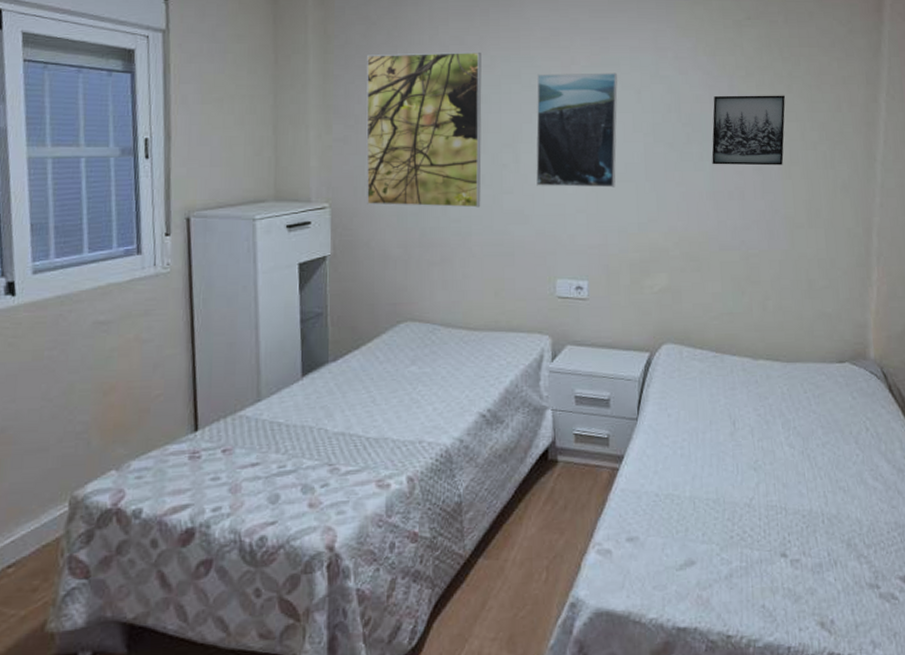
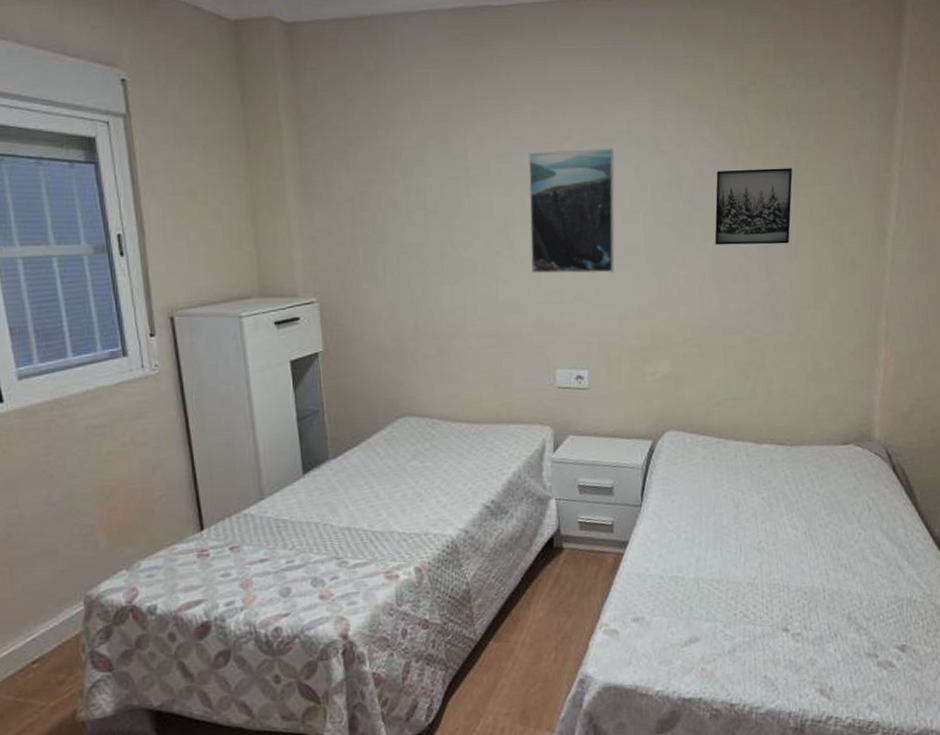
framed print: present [366,51,482,208] -> none [344,129,475,298]

